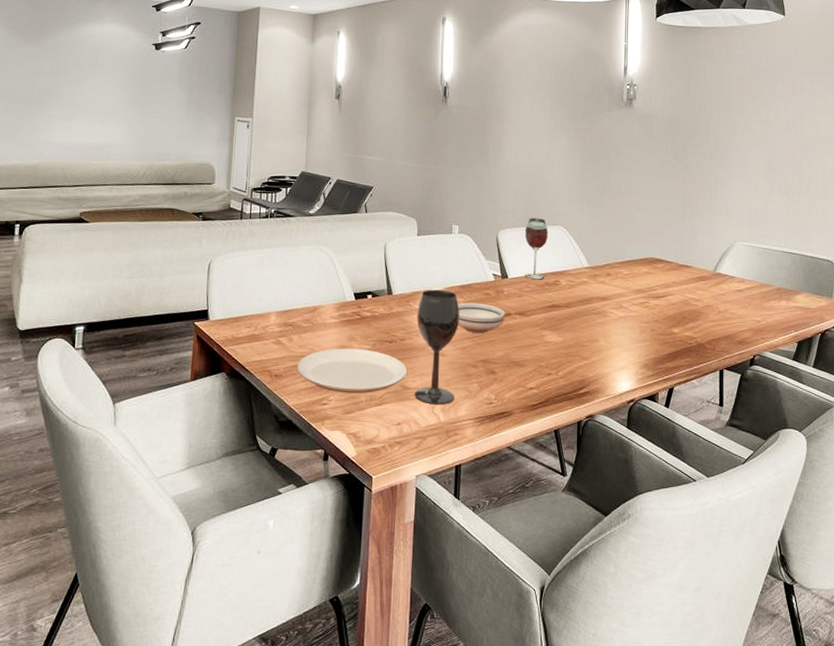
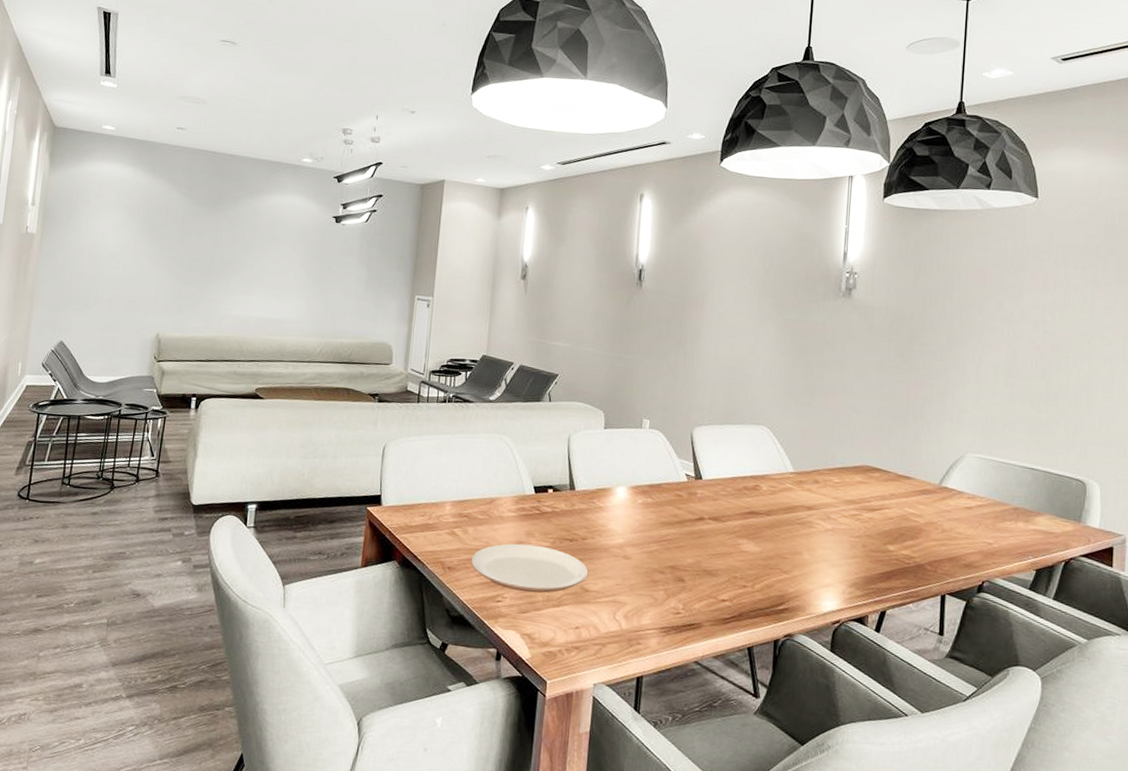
wine glass: present [415,289,460,405] -> none [595,486,648,611]
bowl: present [457,302,505,333] -> none [645,503,697,538]
wineglass: present [524,218,549,280] -> none [721,415,750,483]

